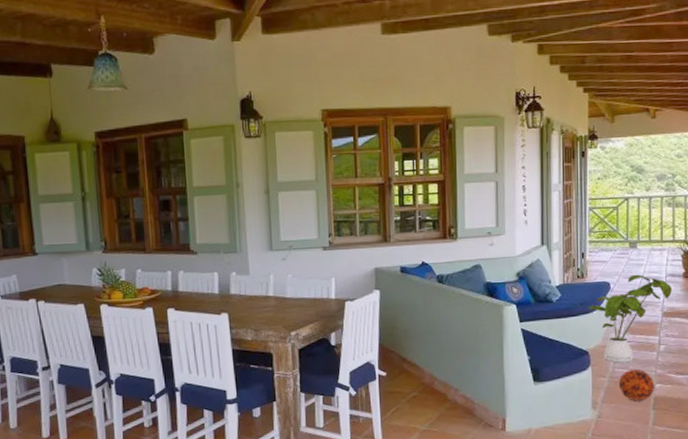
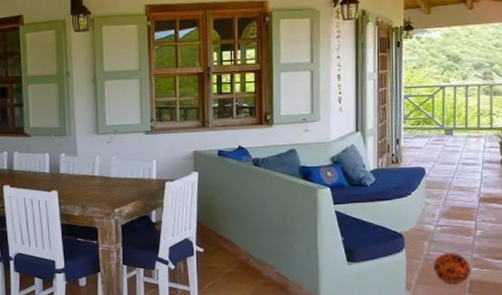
house plant: present [588,274,672,363] -> none [403,160,489,247]

